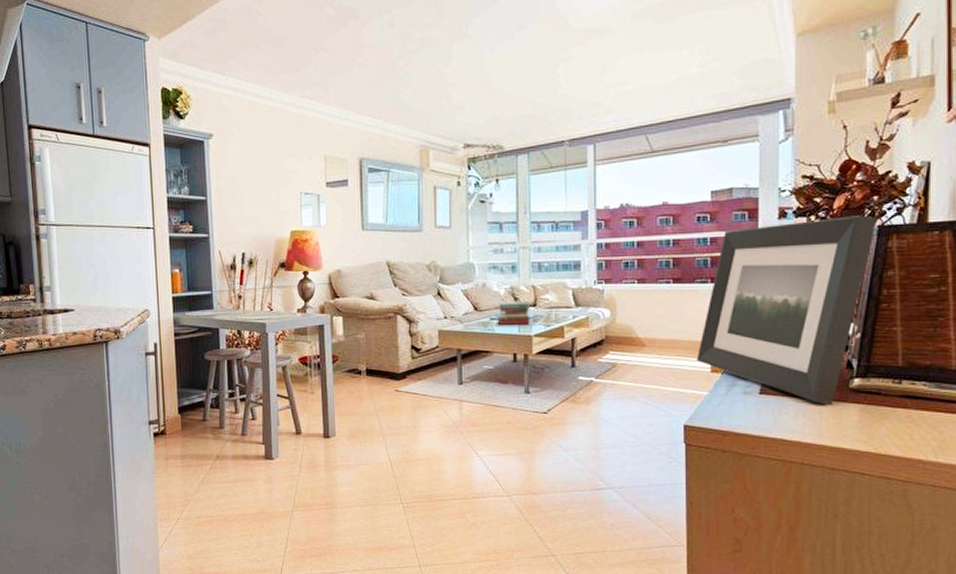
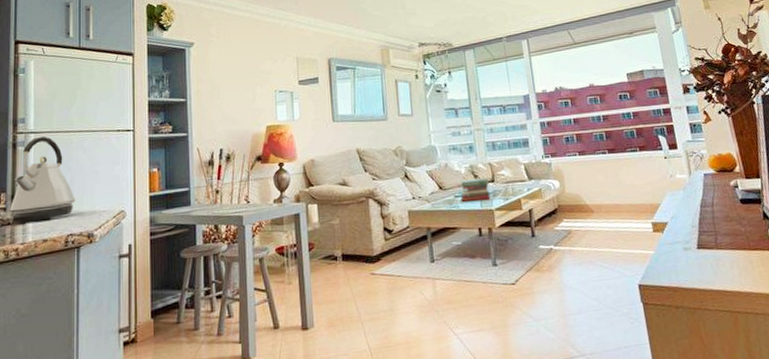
kettle: none [39,229,101,316] -> present [10,136,76,224]
picture frame: present [697,215,878,405] -> none [639,87,760,255]

